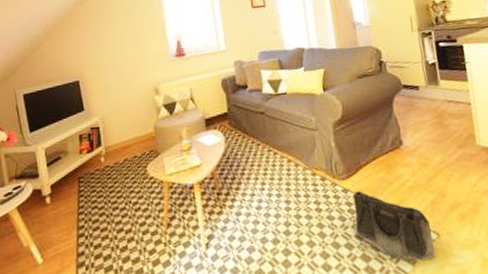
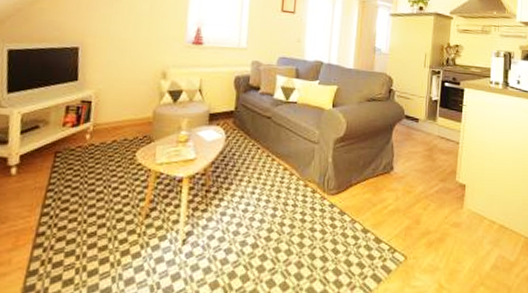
saddlebag: present [352,191,437,261] -> none [331,208,401,280]

